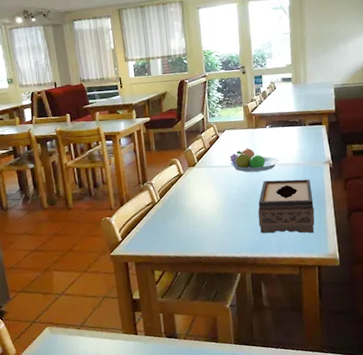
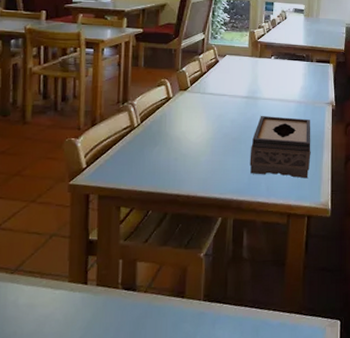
fruit bowl: present [229,148,279,172] -> none [227,77,281,104]

